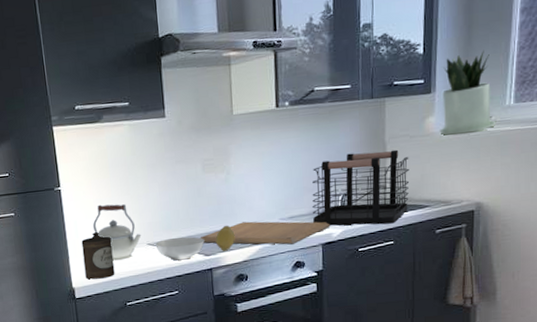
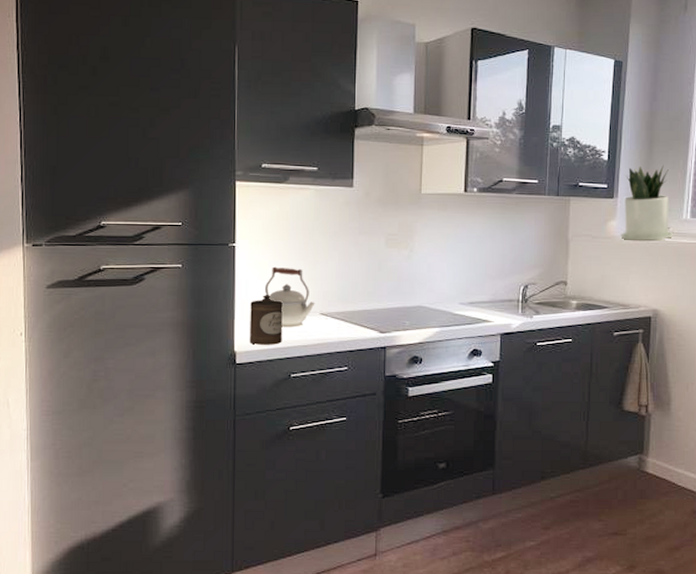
bowl: present [155,236,205,261] -> none [329,311,381,335]
chopping board: present [200,221,331,246] -> none [376,302,510,332]
fruit: present [215,225,235,251] -> none [392,303,413,330]
dish rack: present [312,149,410,226] -> none [493,246,590,322]

